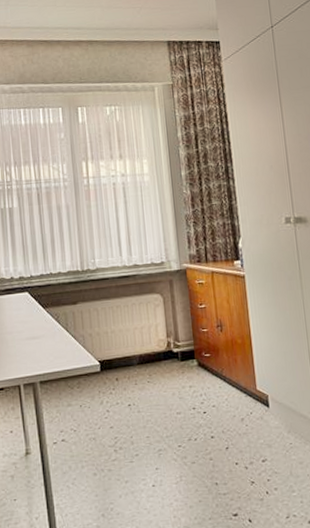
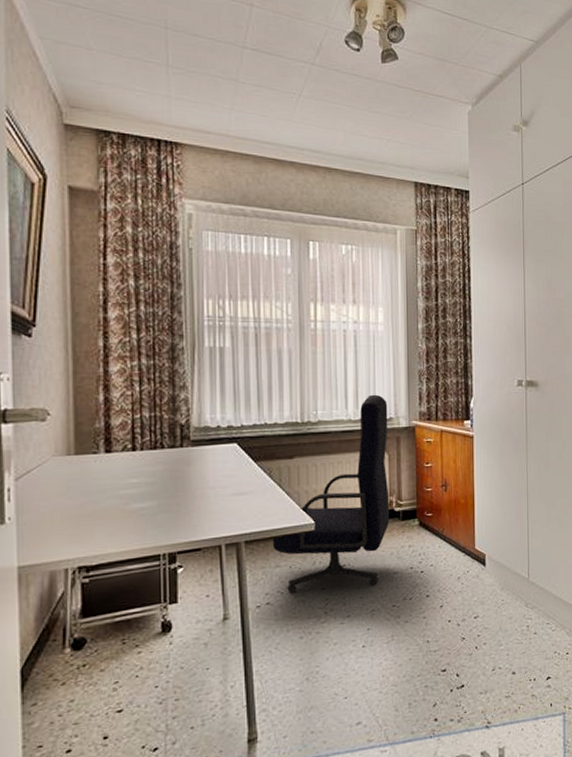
office chair: none [63,240,169,431] -> present [272,394,390,593]

